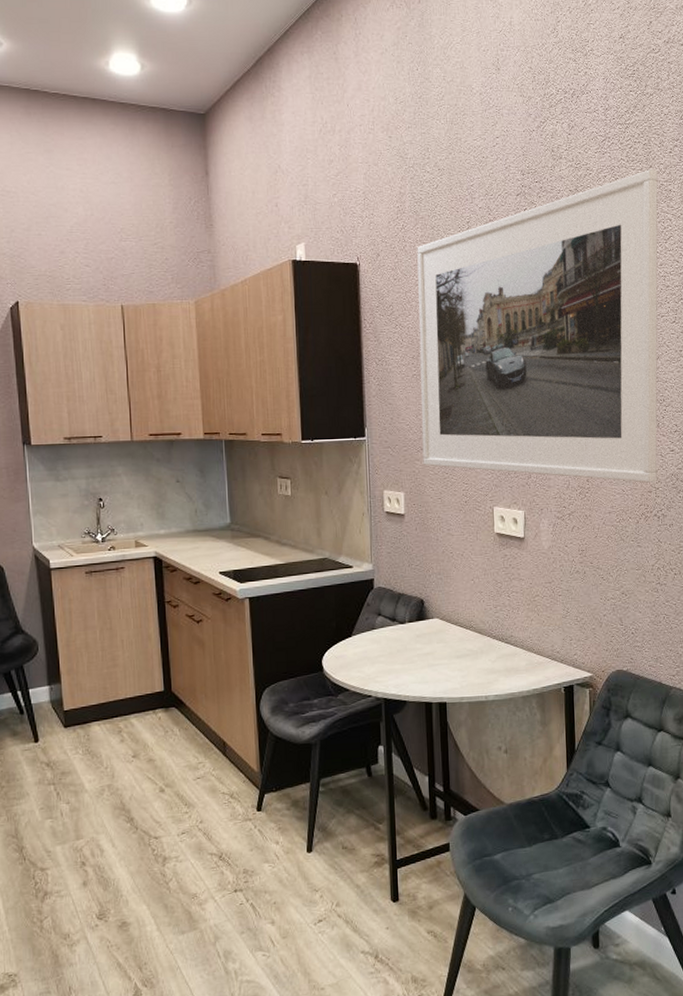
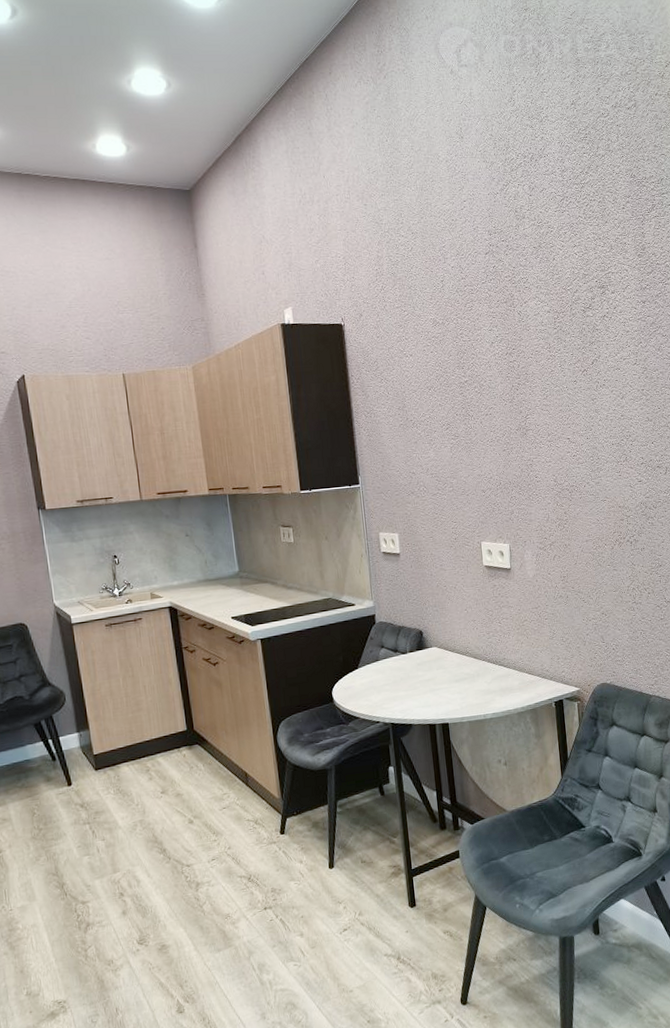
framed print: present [417,169,658,483] -> none [396,224,628,512]

